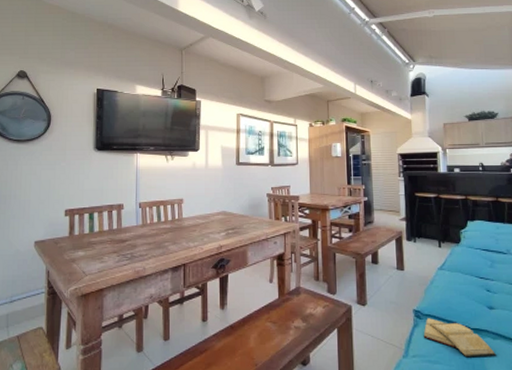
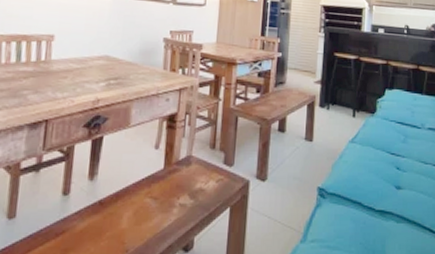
diary: present [423,318,497,358] -> none [325,197,399,243]

